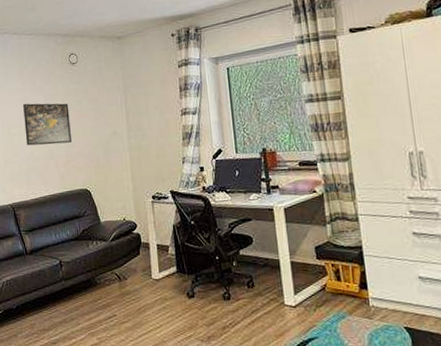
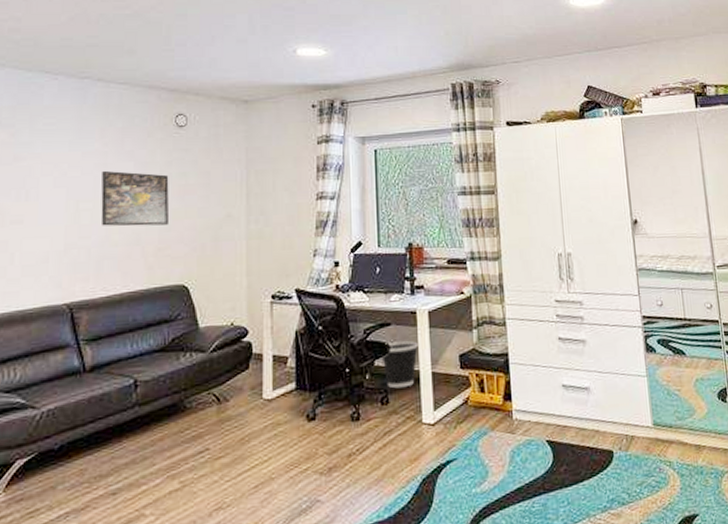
wastebasket: none [245,233,277,275] -> present [381,340,418,389]

